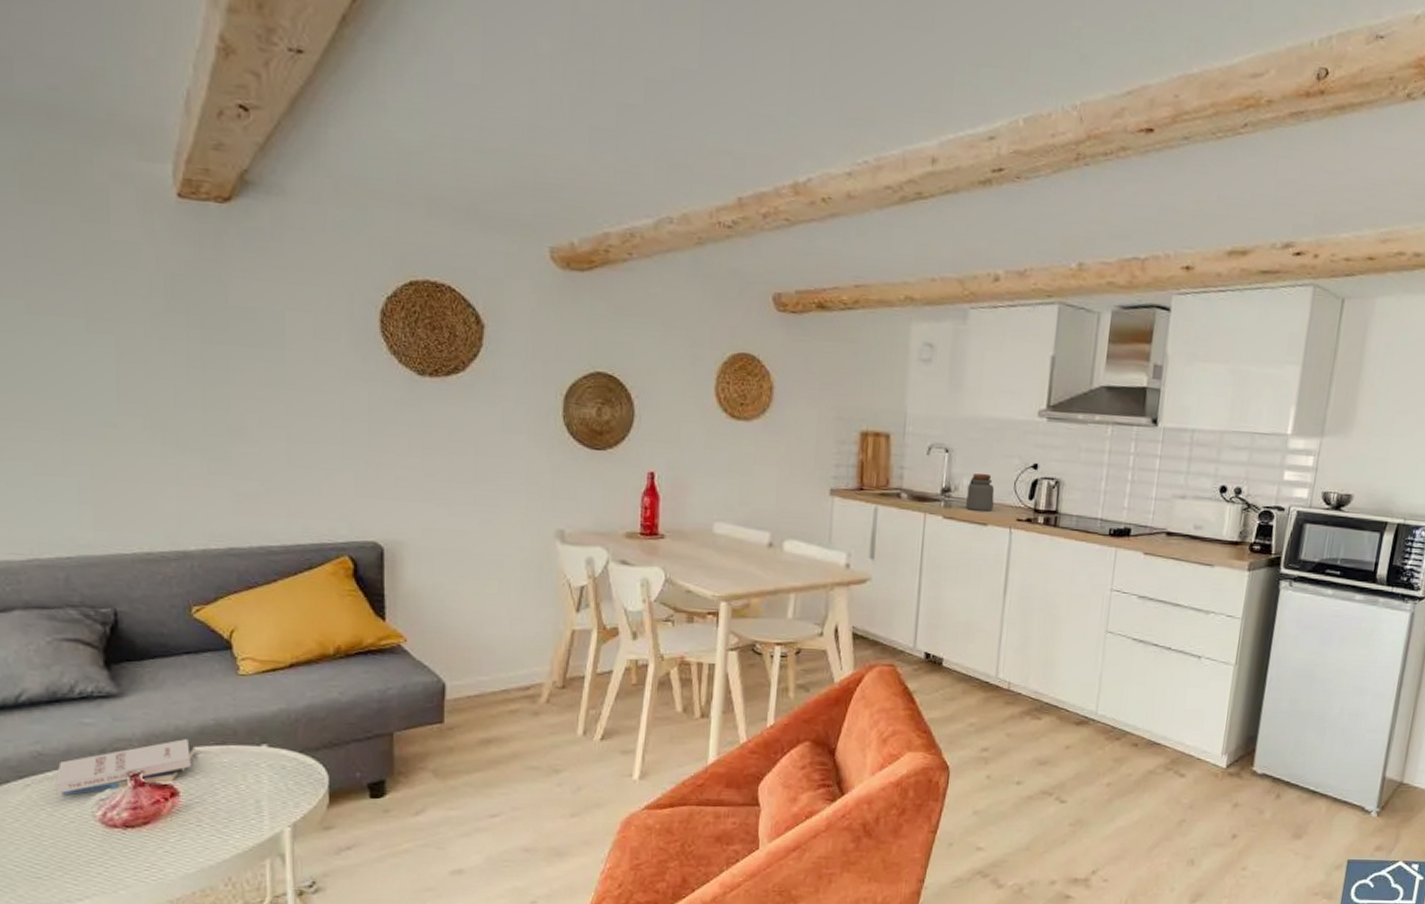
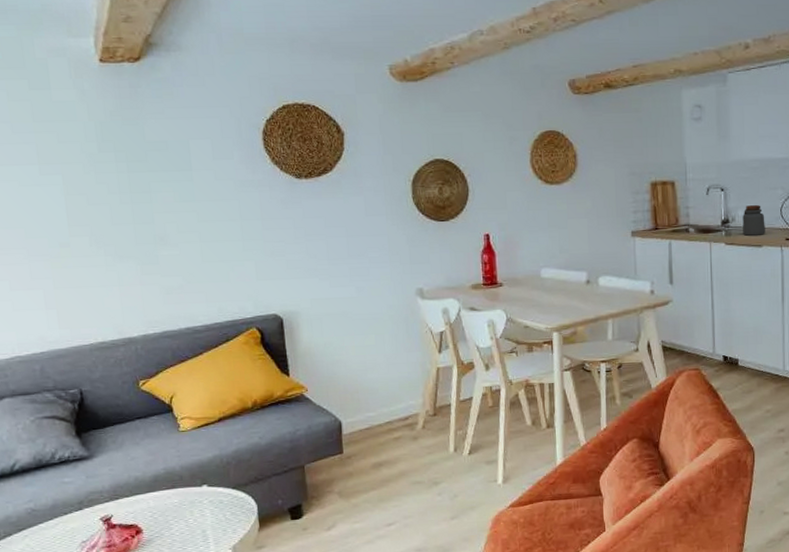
books: present [54,739,195,796] -> none [46,487,152,542]

